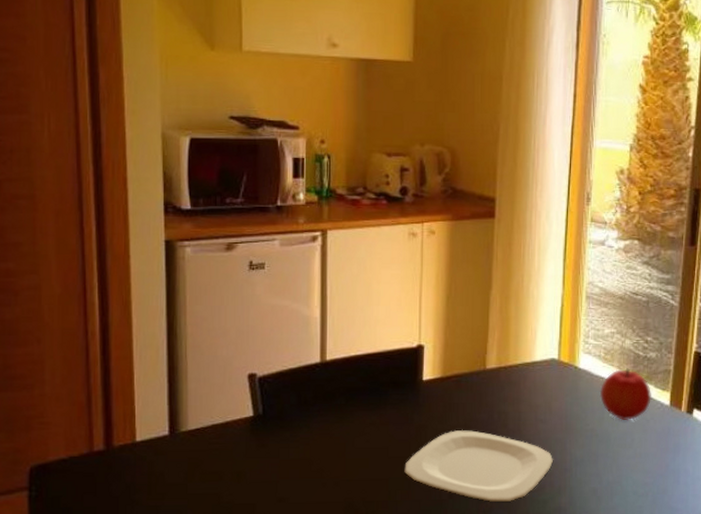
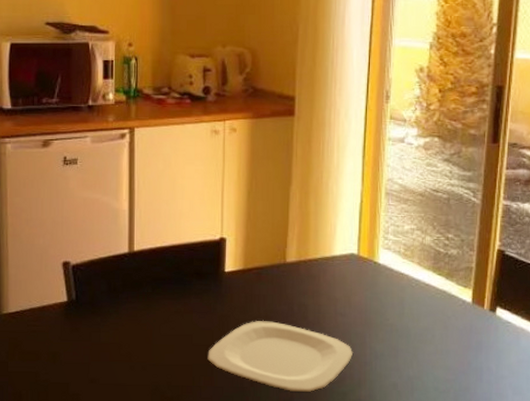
fruit: present [599,368,652,421] -> none [399,265,454,317]

